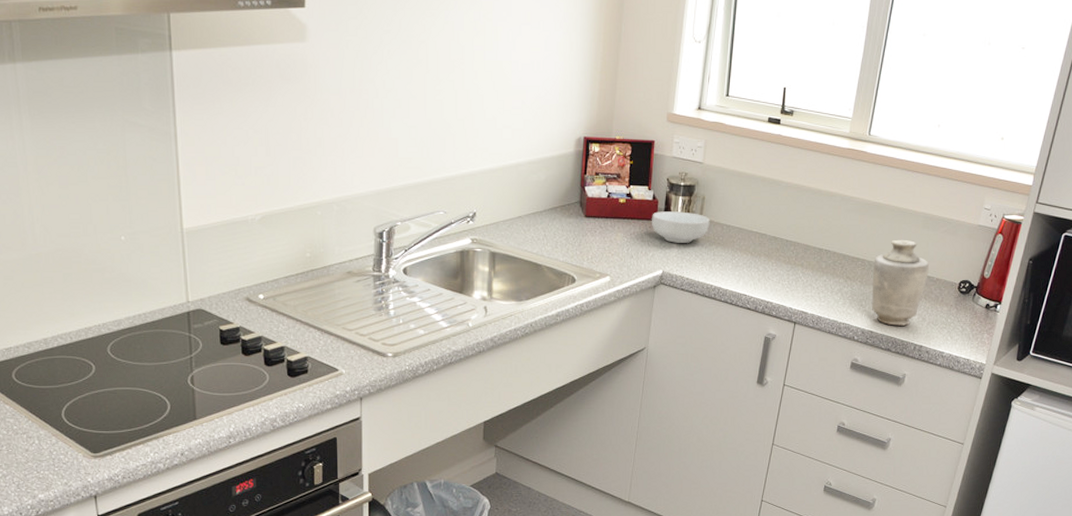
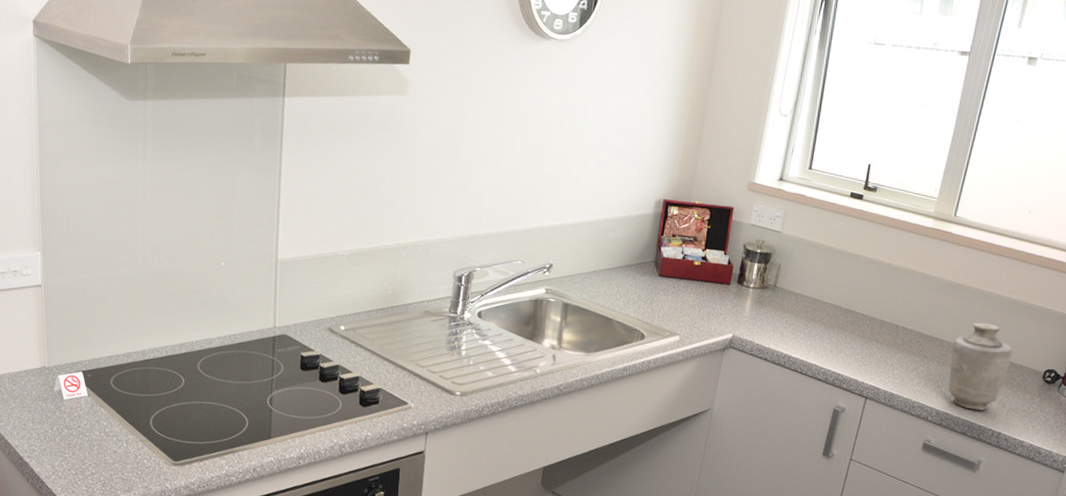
cereal bowl: present [652,211,710,243] -> none [725,276,785,309]

